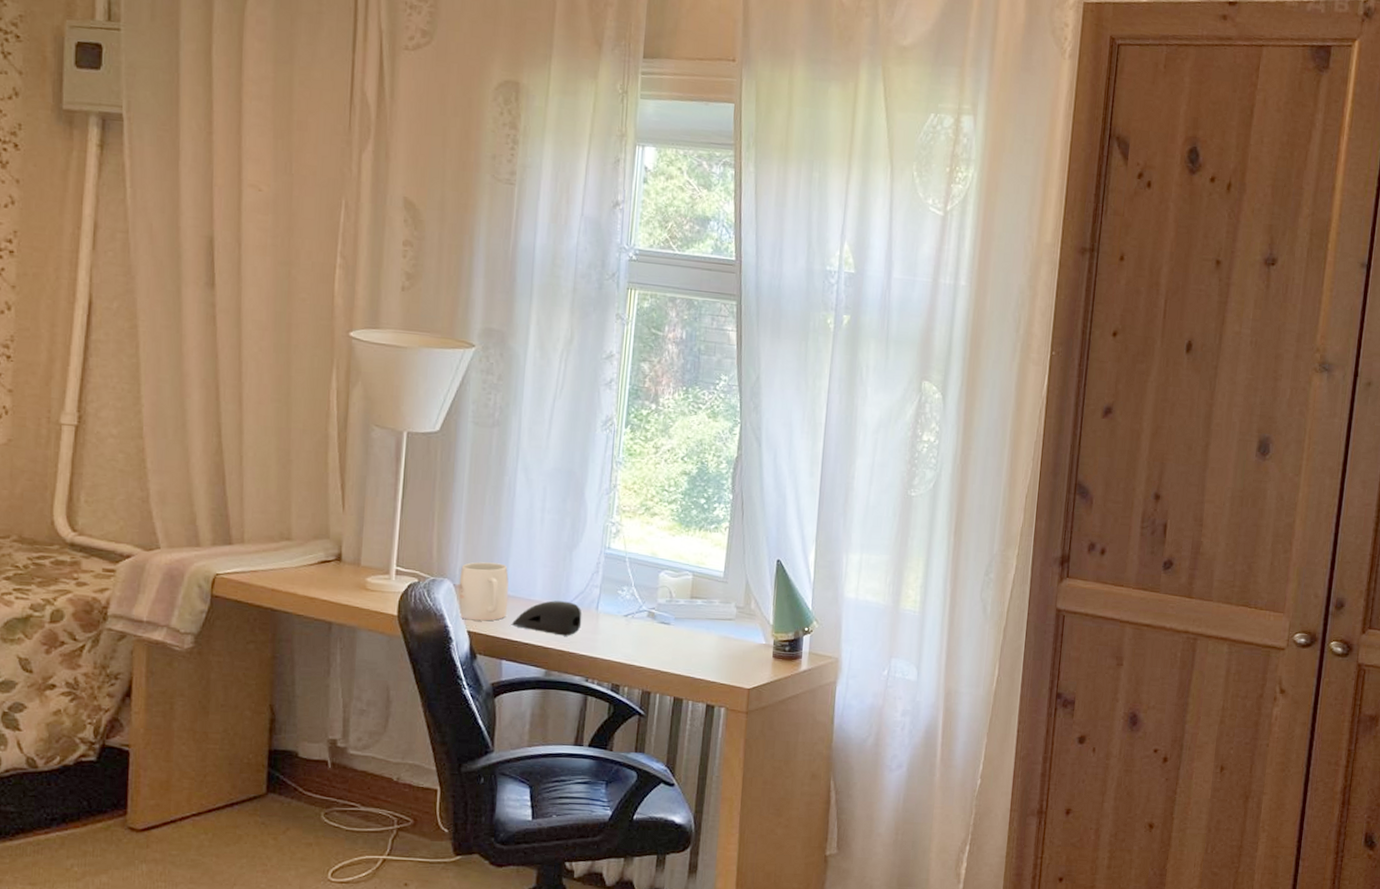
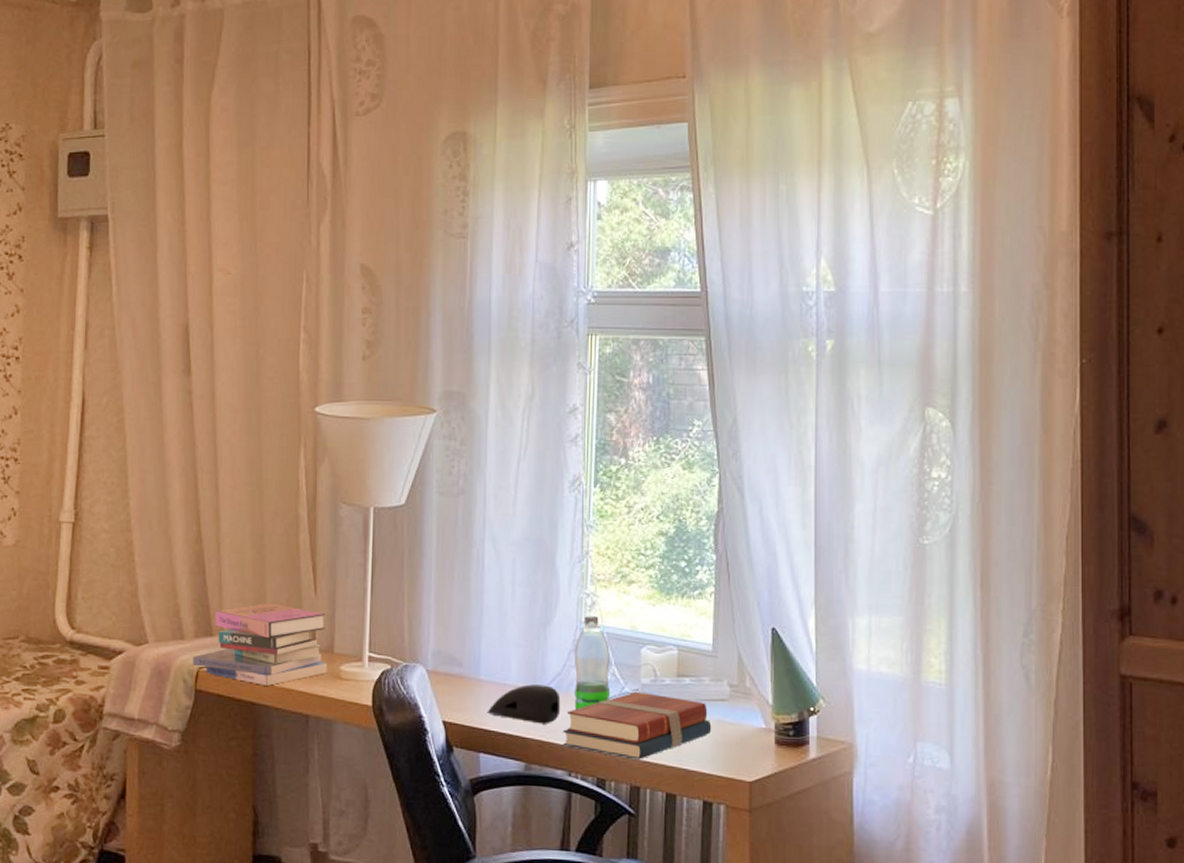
books: none [209,515,354,594] -> present [193,602,328,686]
mug: present [458,562,509,621] -> none [432,644,483,710]
books: none [582,609,719,668] -> present [563,691,712,760]
bottle: none [595,542,631,625] -> present [574,616,611,710]

